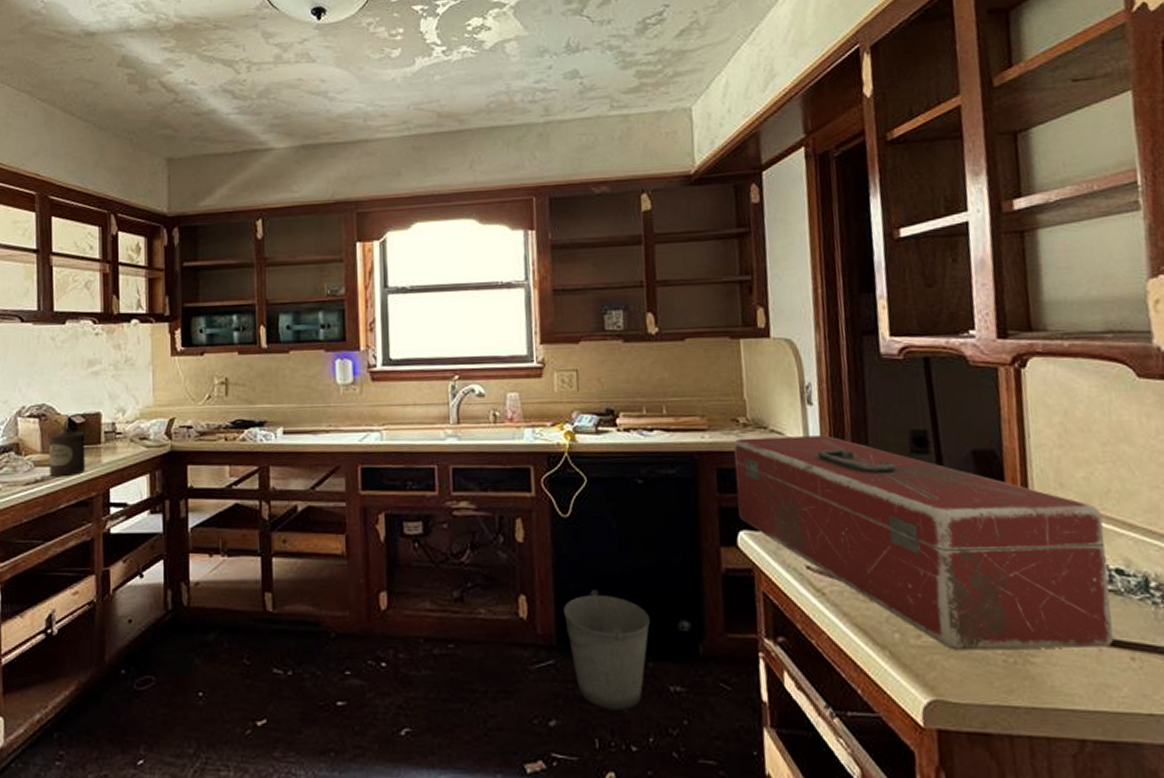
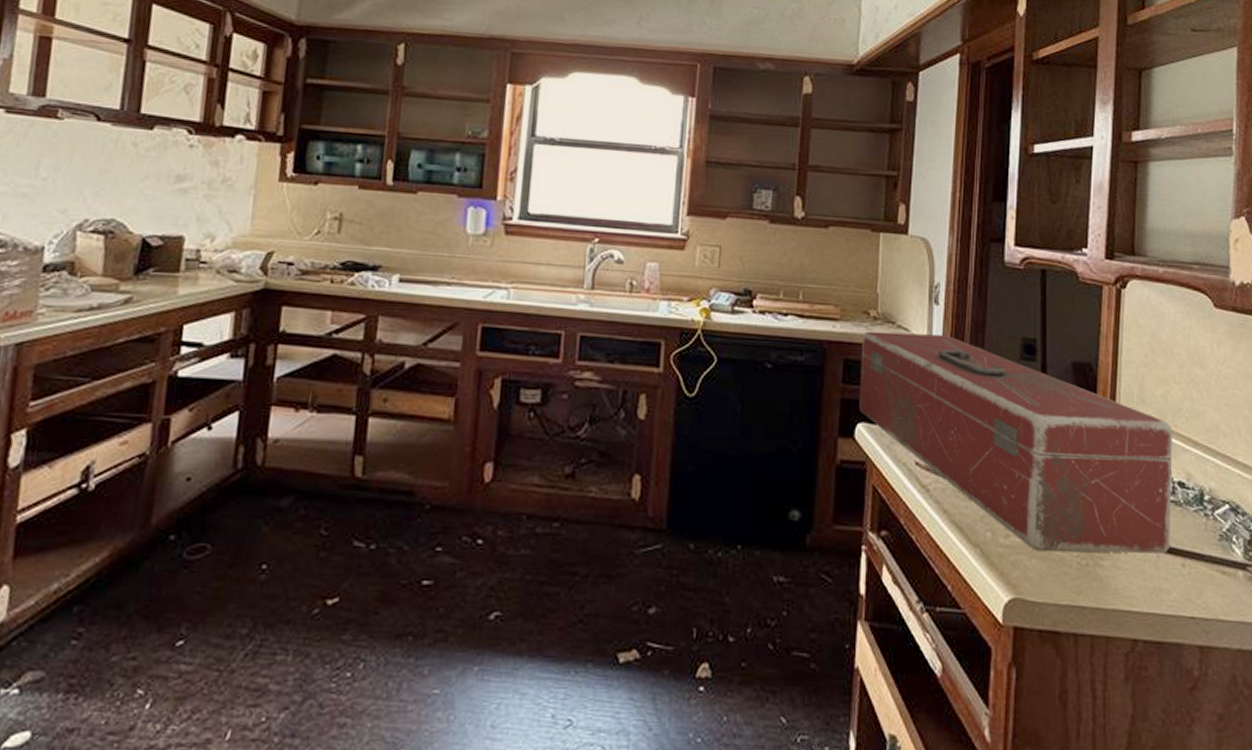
canister: present [48,427,85,477] -> none [109,249,160,307]
bucket: present [564,589,650,710] -> none [677,473,762,599]

